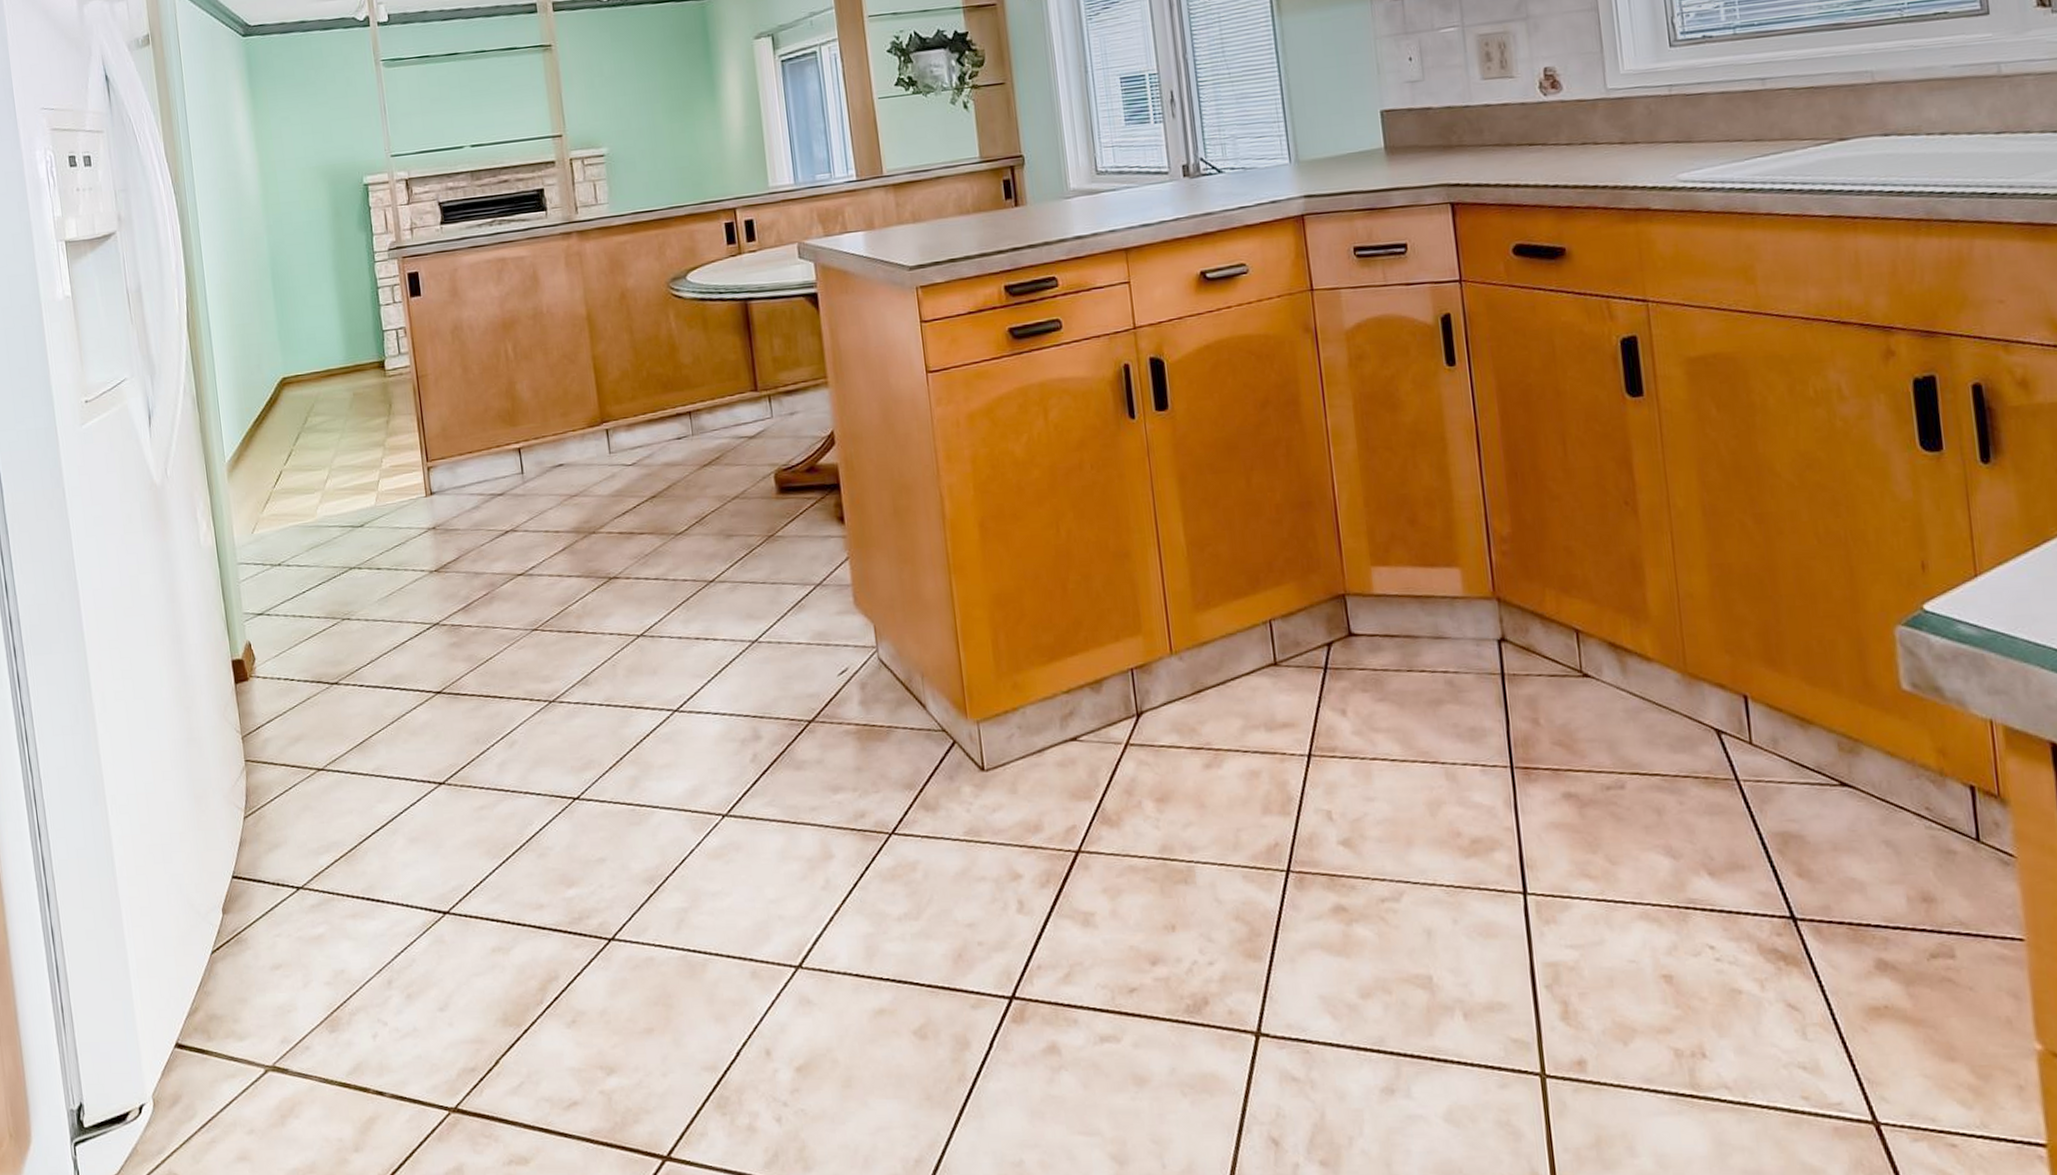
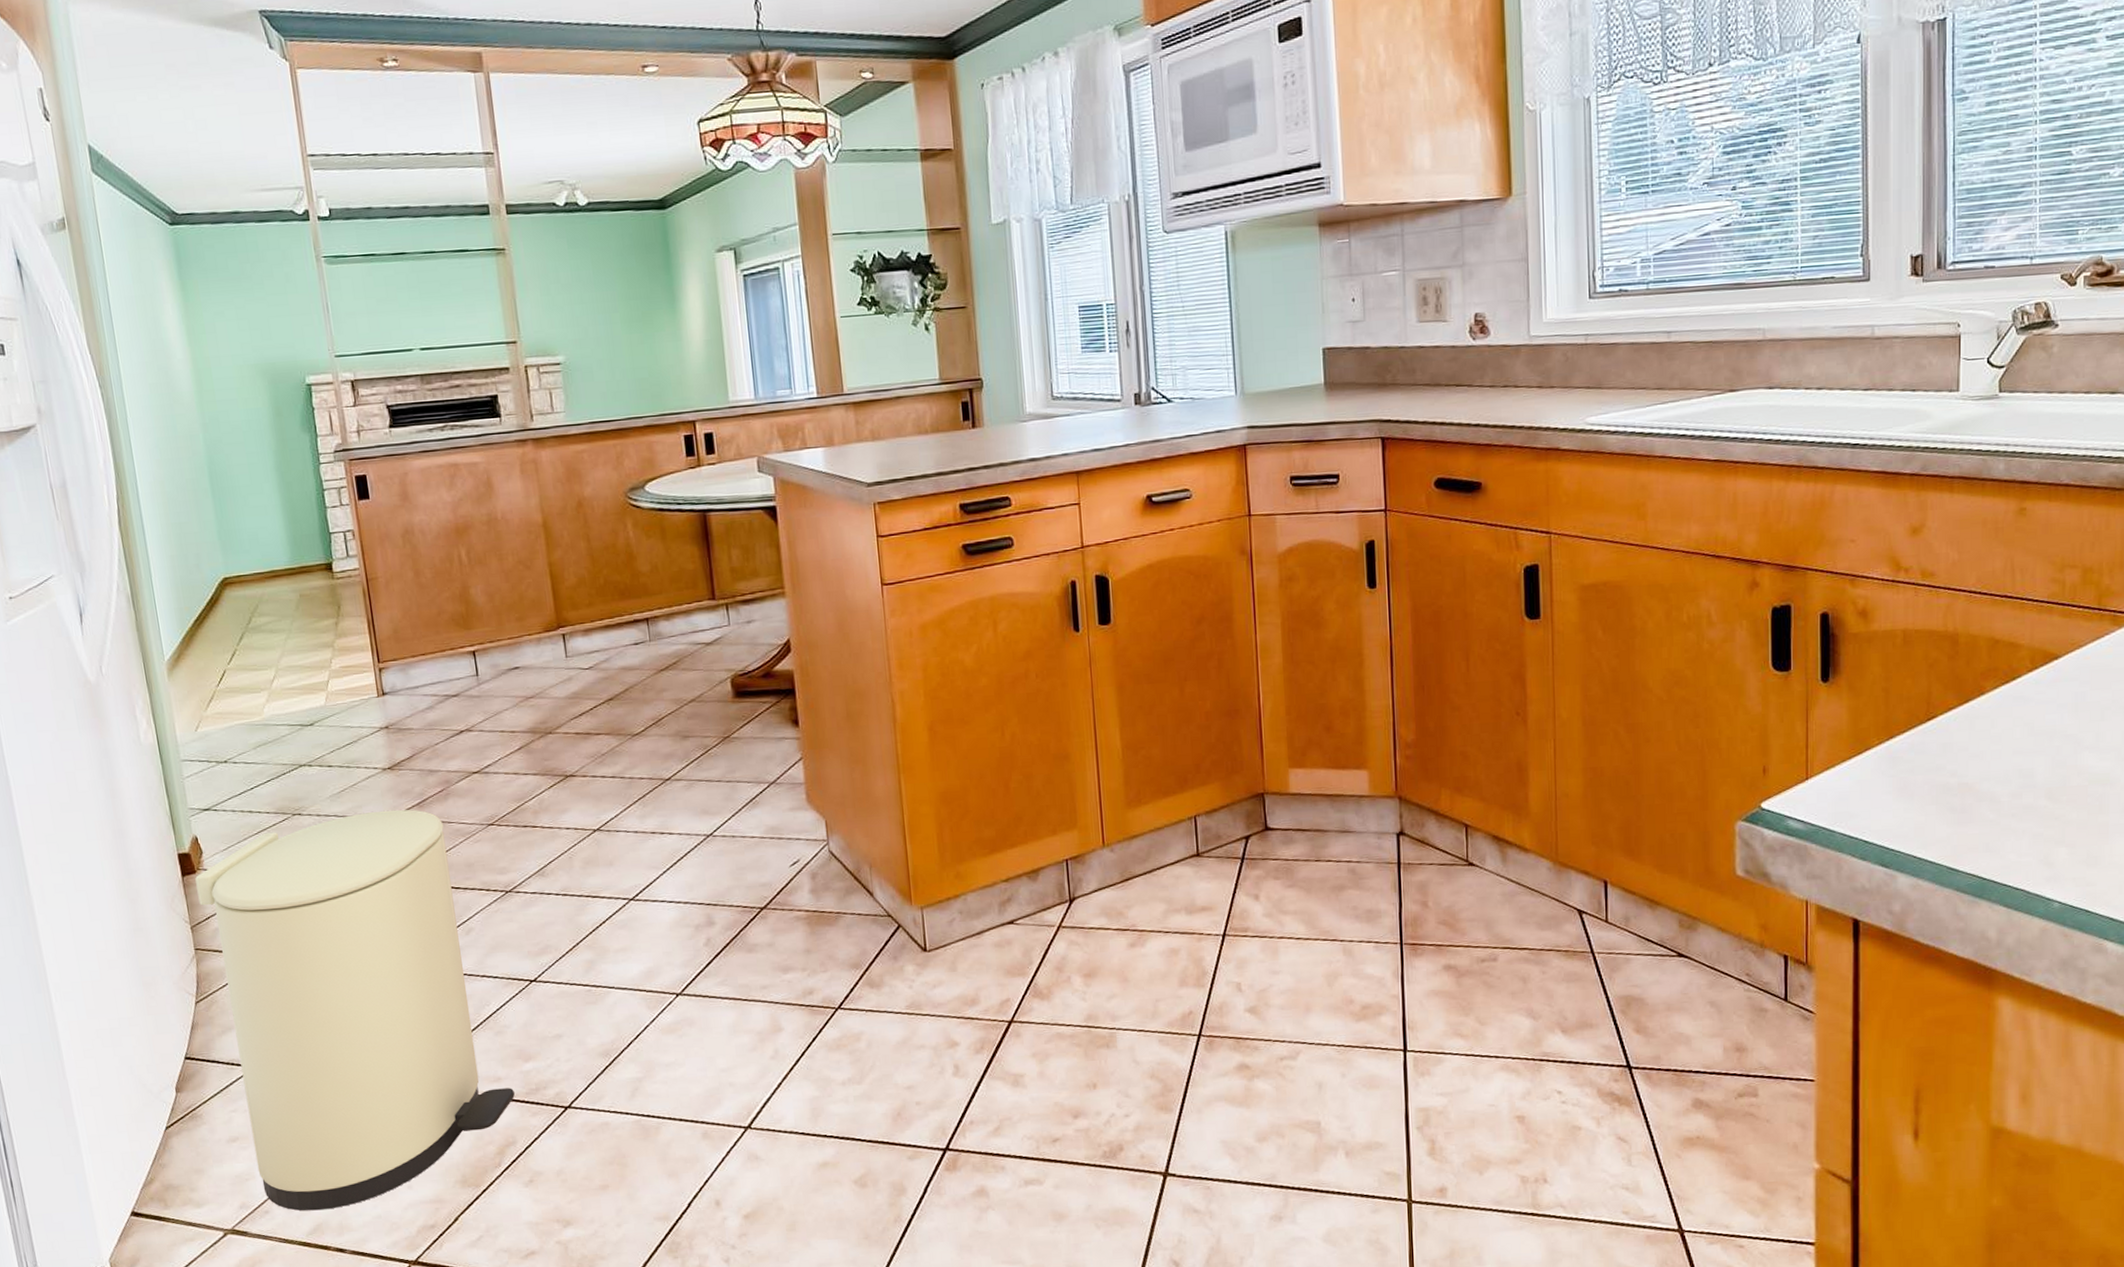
pedal bin: none [247,613,557,1048] -> present [195,809,515,1211]

